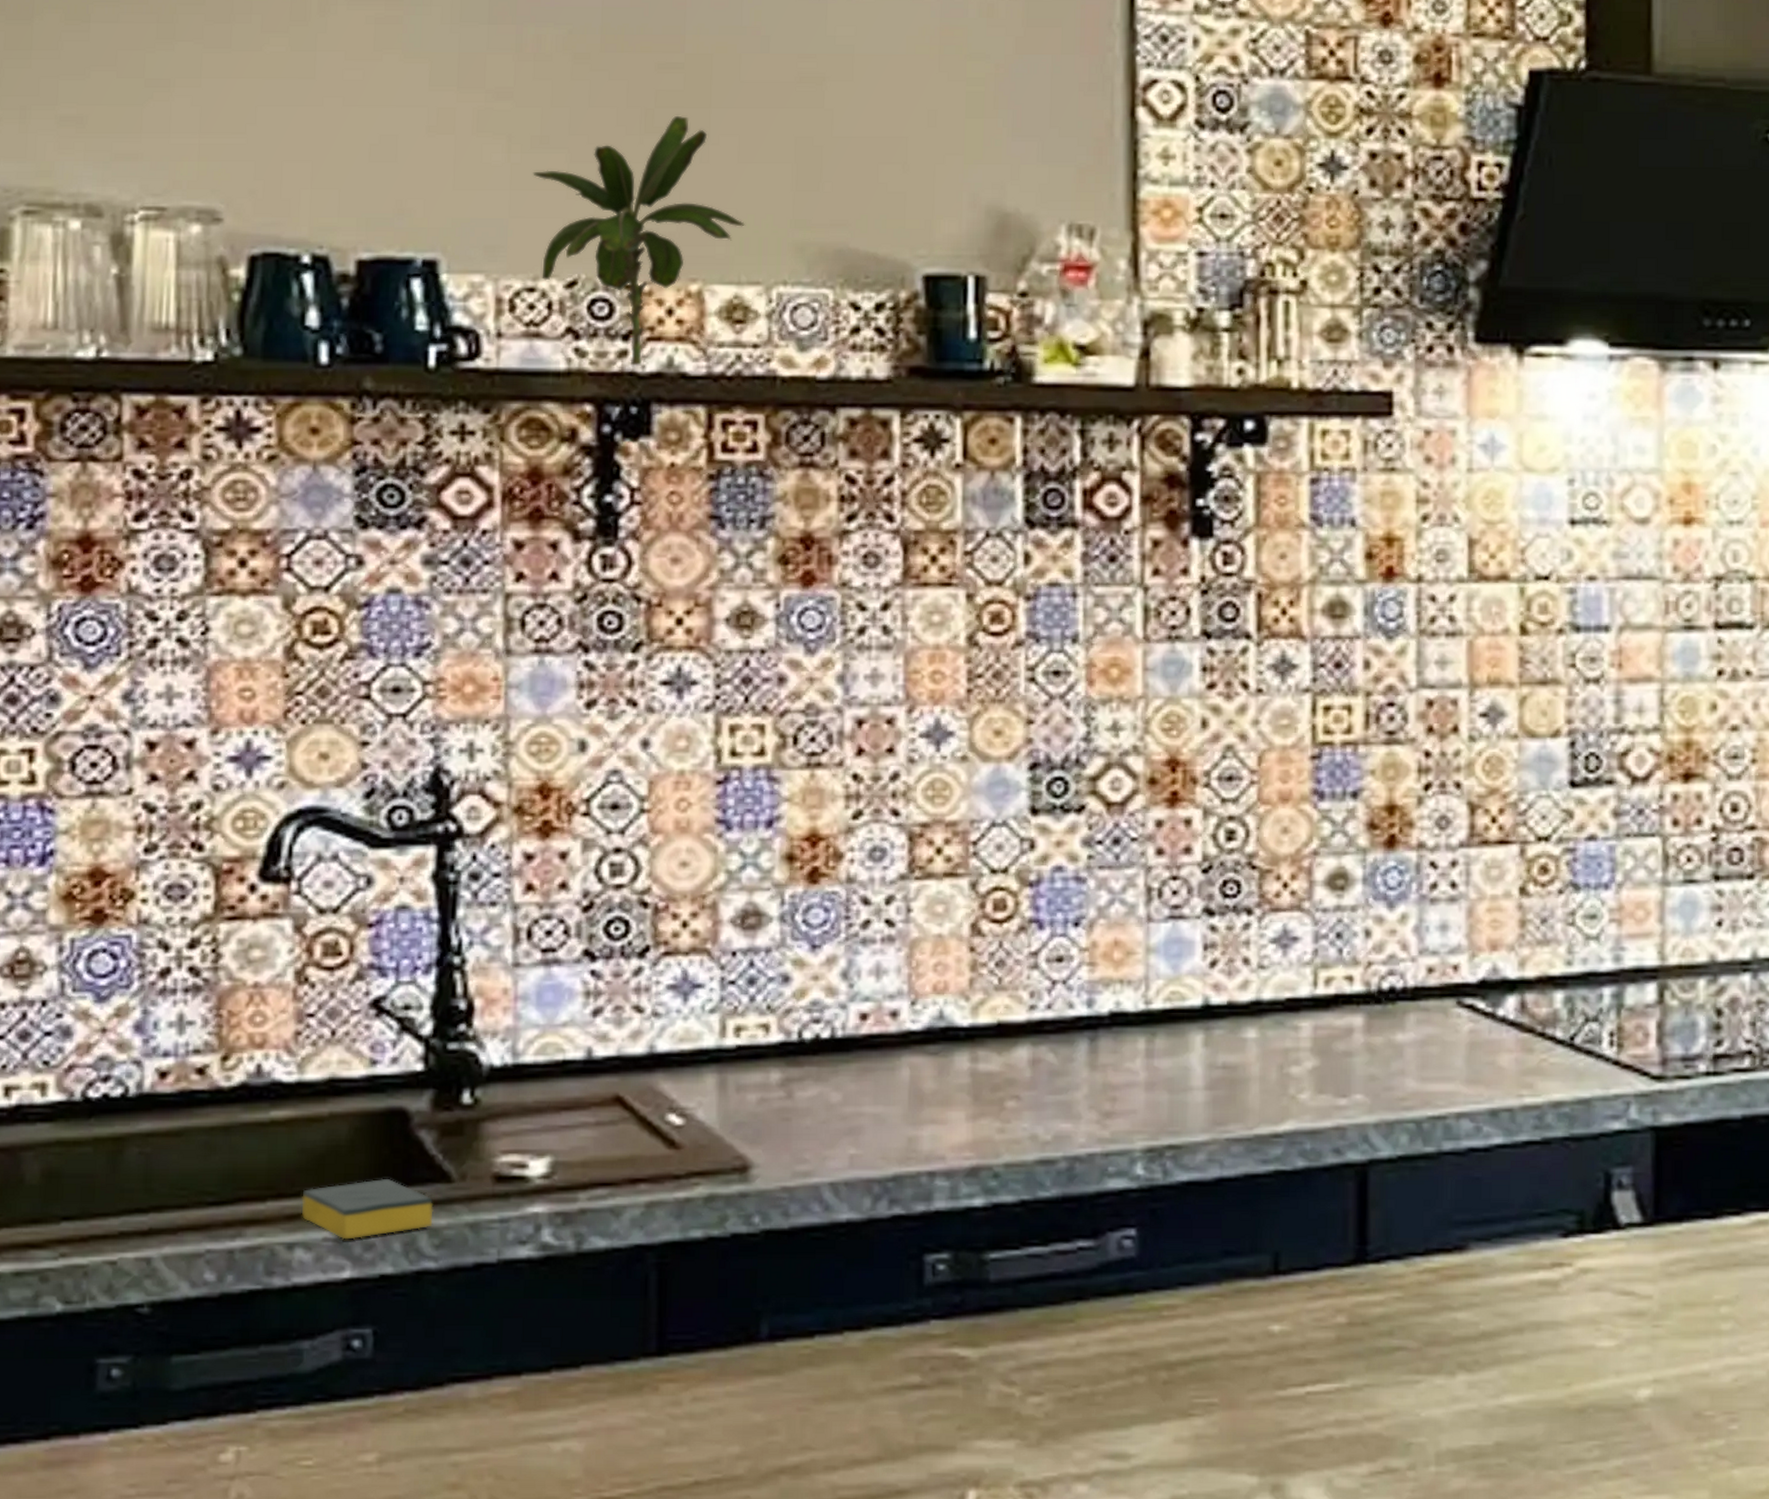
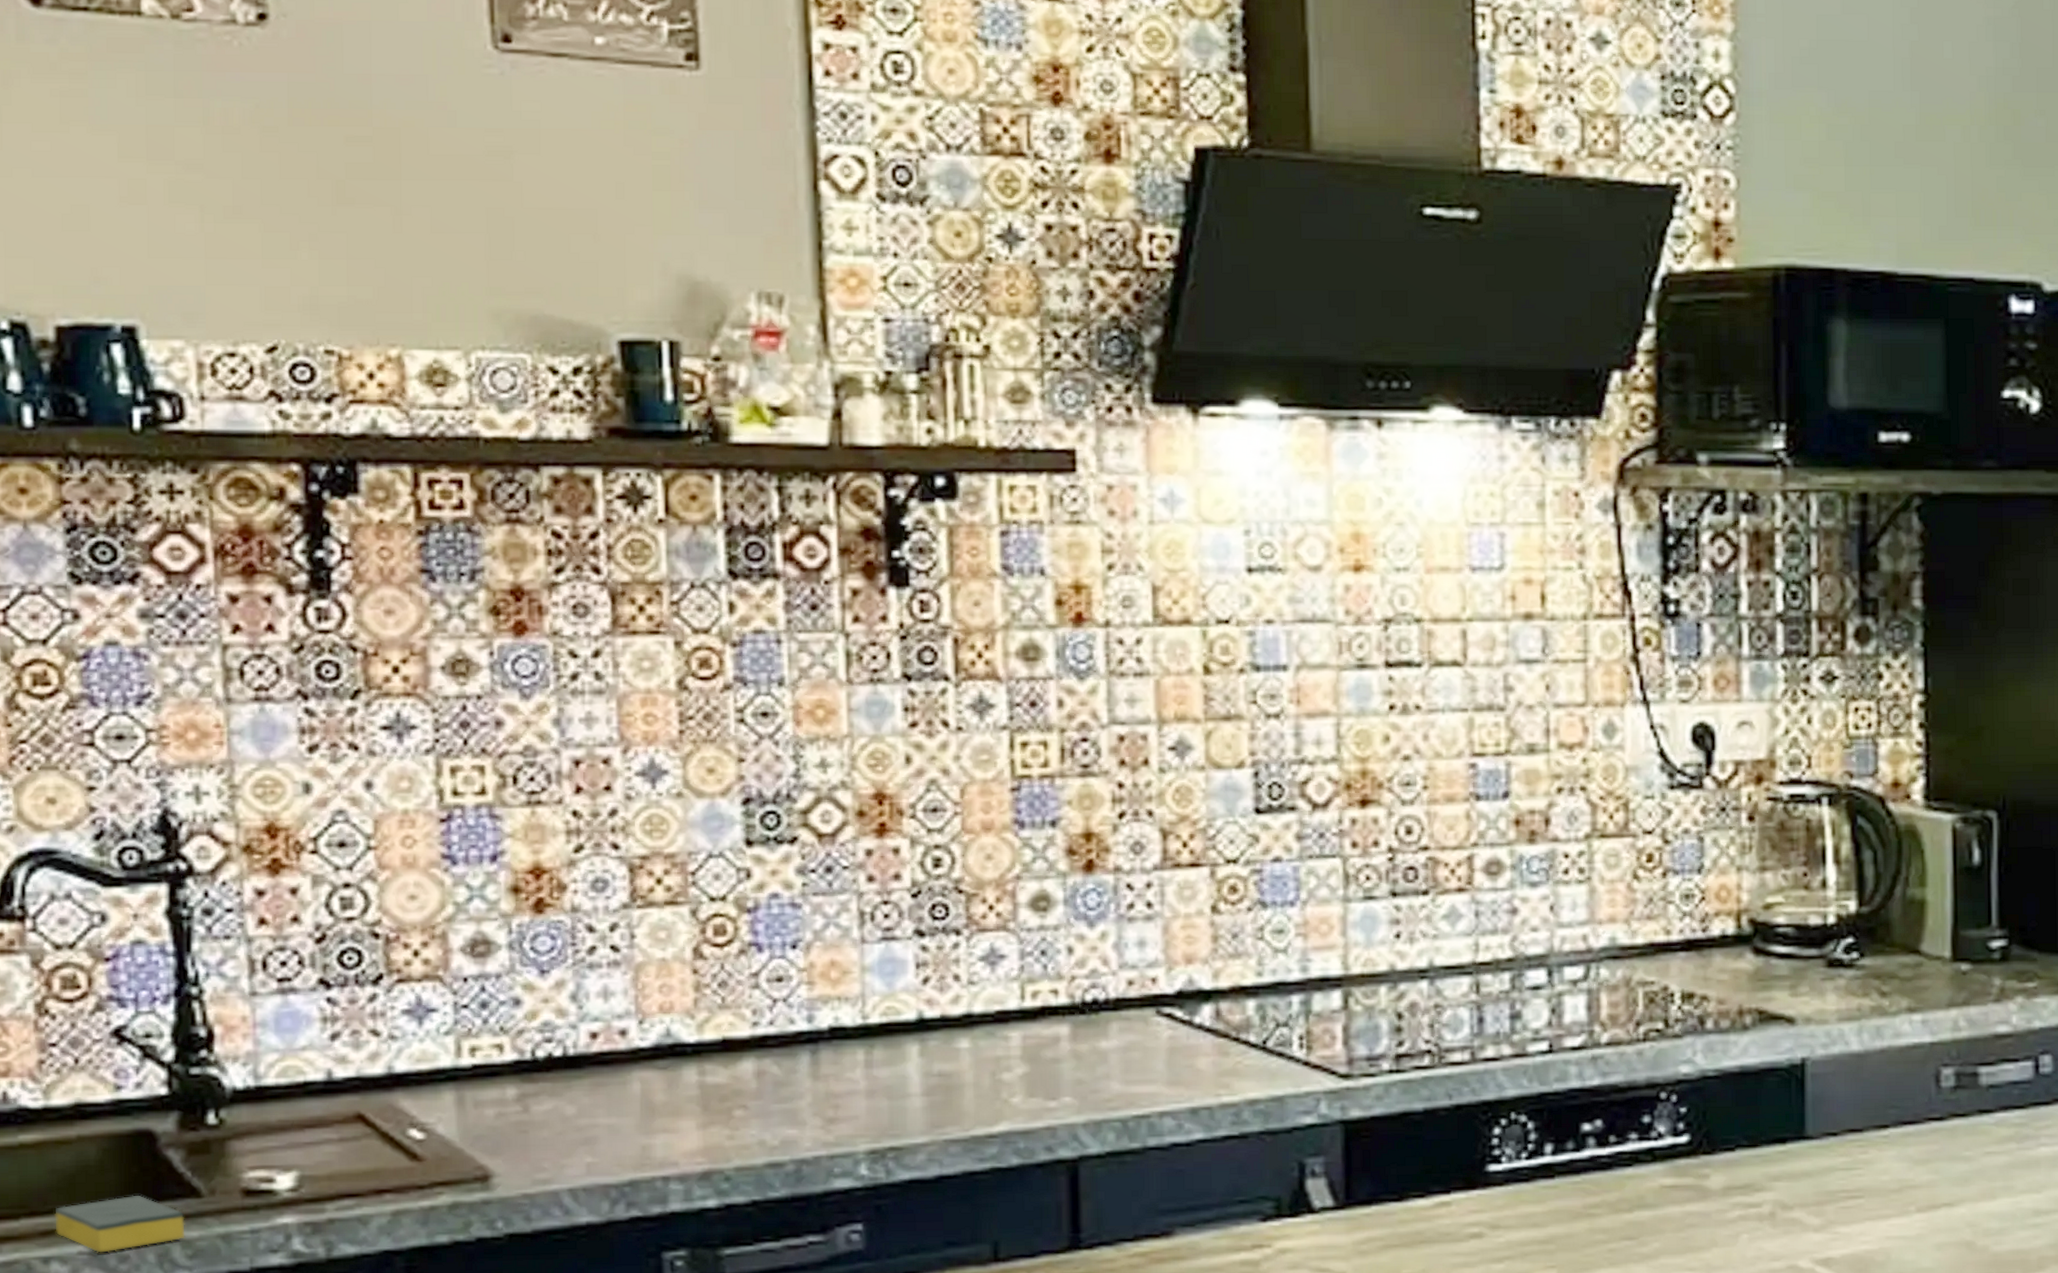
plant: present [533,116,746,366] -> none [227,188,442,427]

